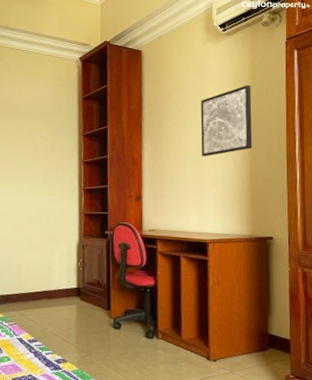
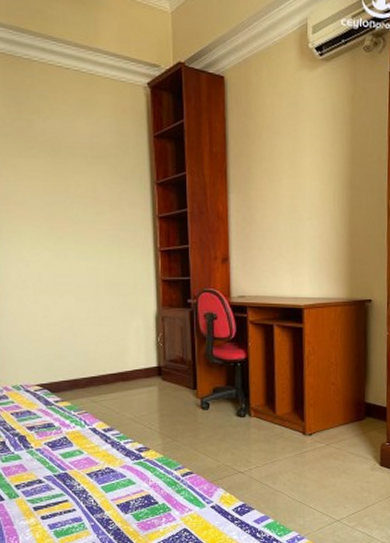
wall art: present [200,85,253,157] -> none [294,124,352,210]

